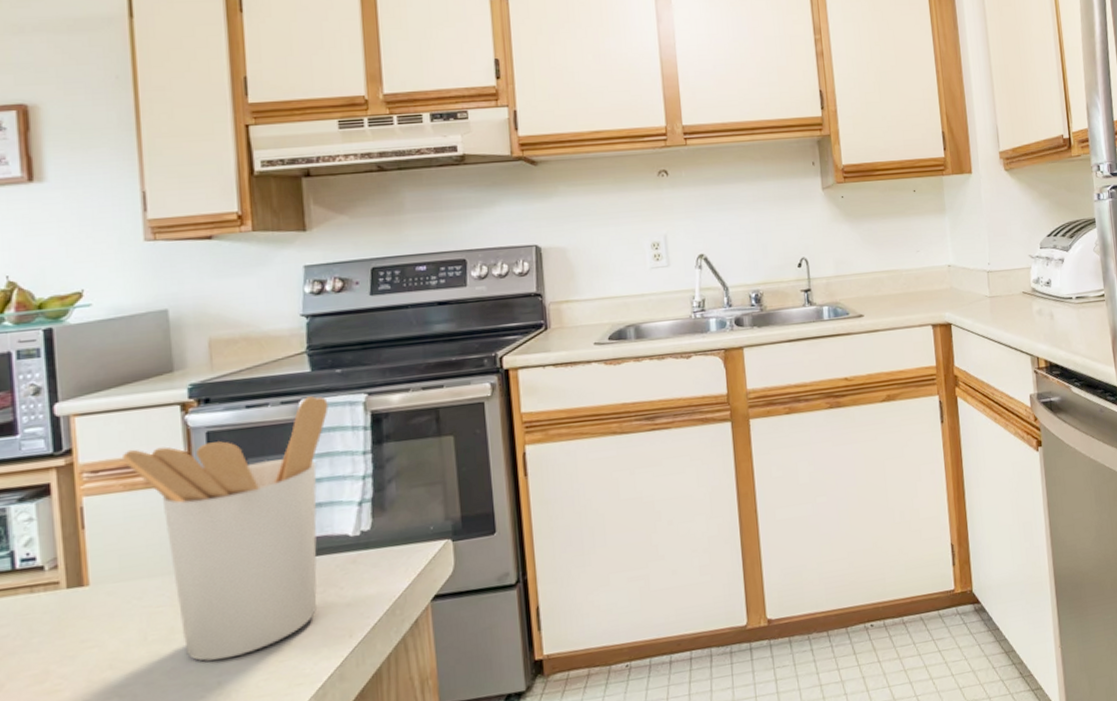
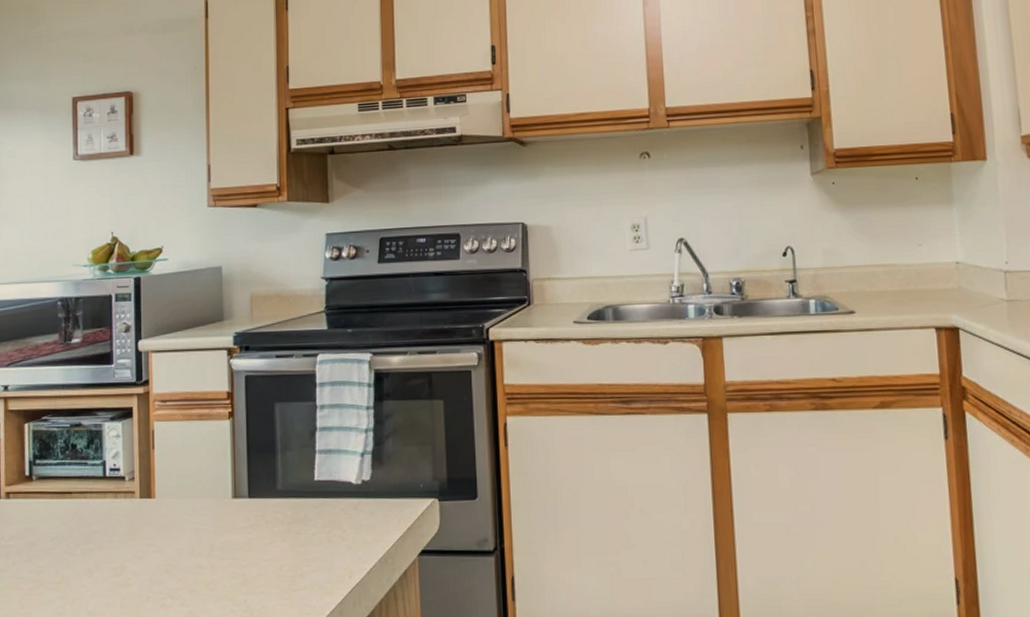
utensil holder: present [123,396,329,661] -> none [184,352,340,580]

